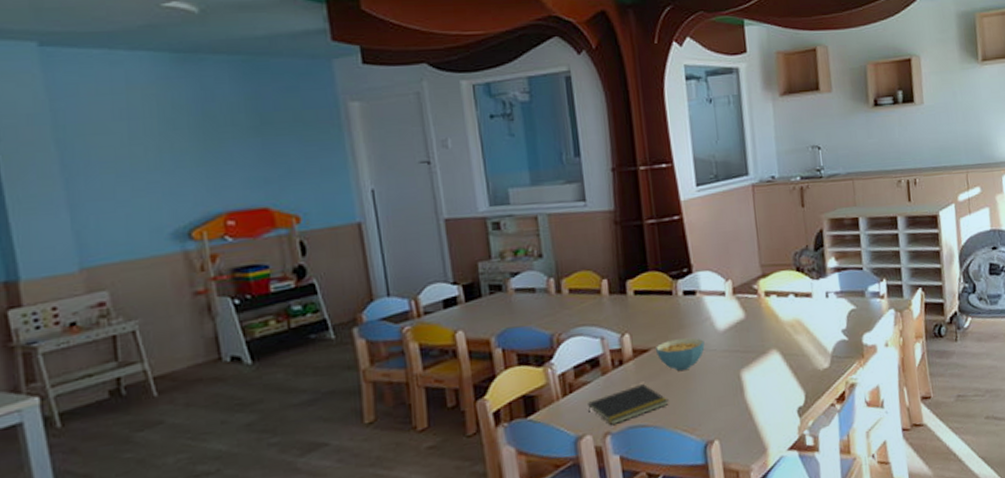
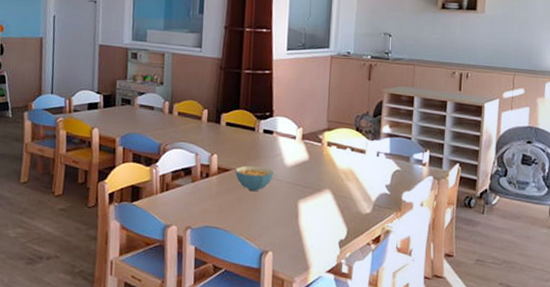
notepad: present [587,383,669,425] -> none [176,194,239,222]

